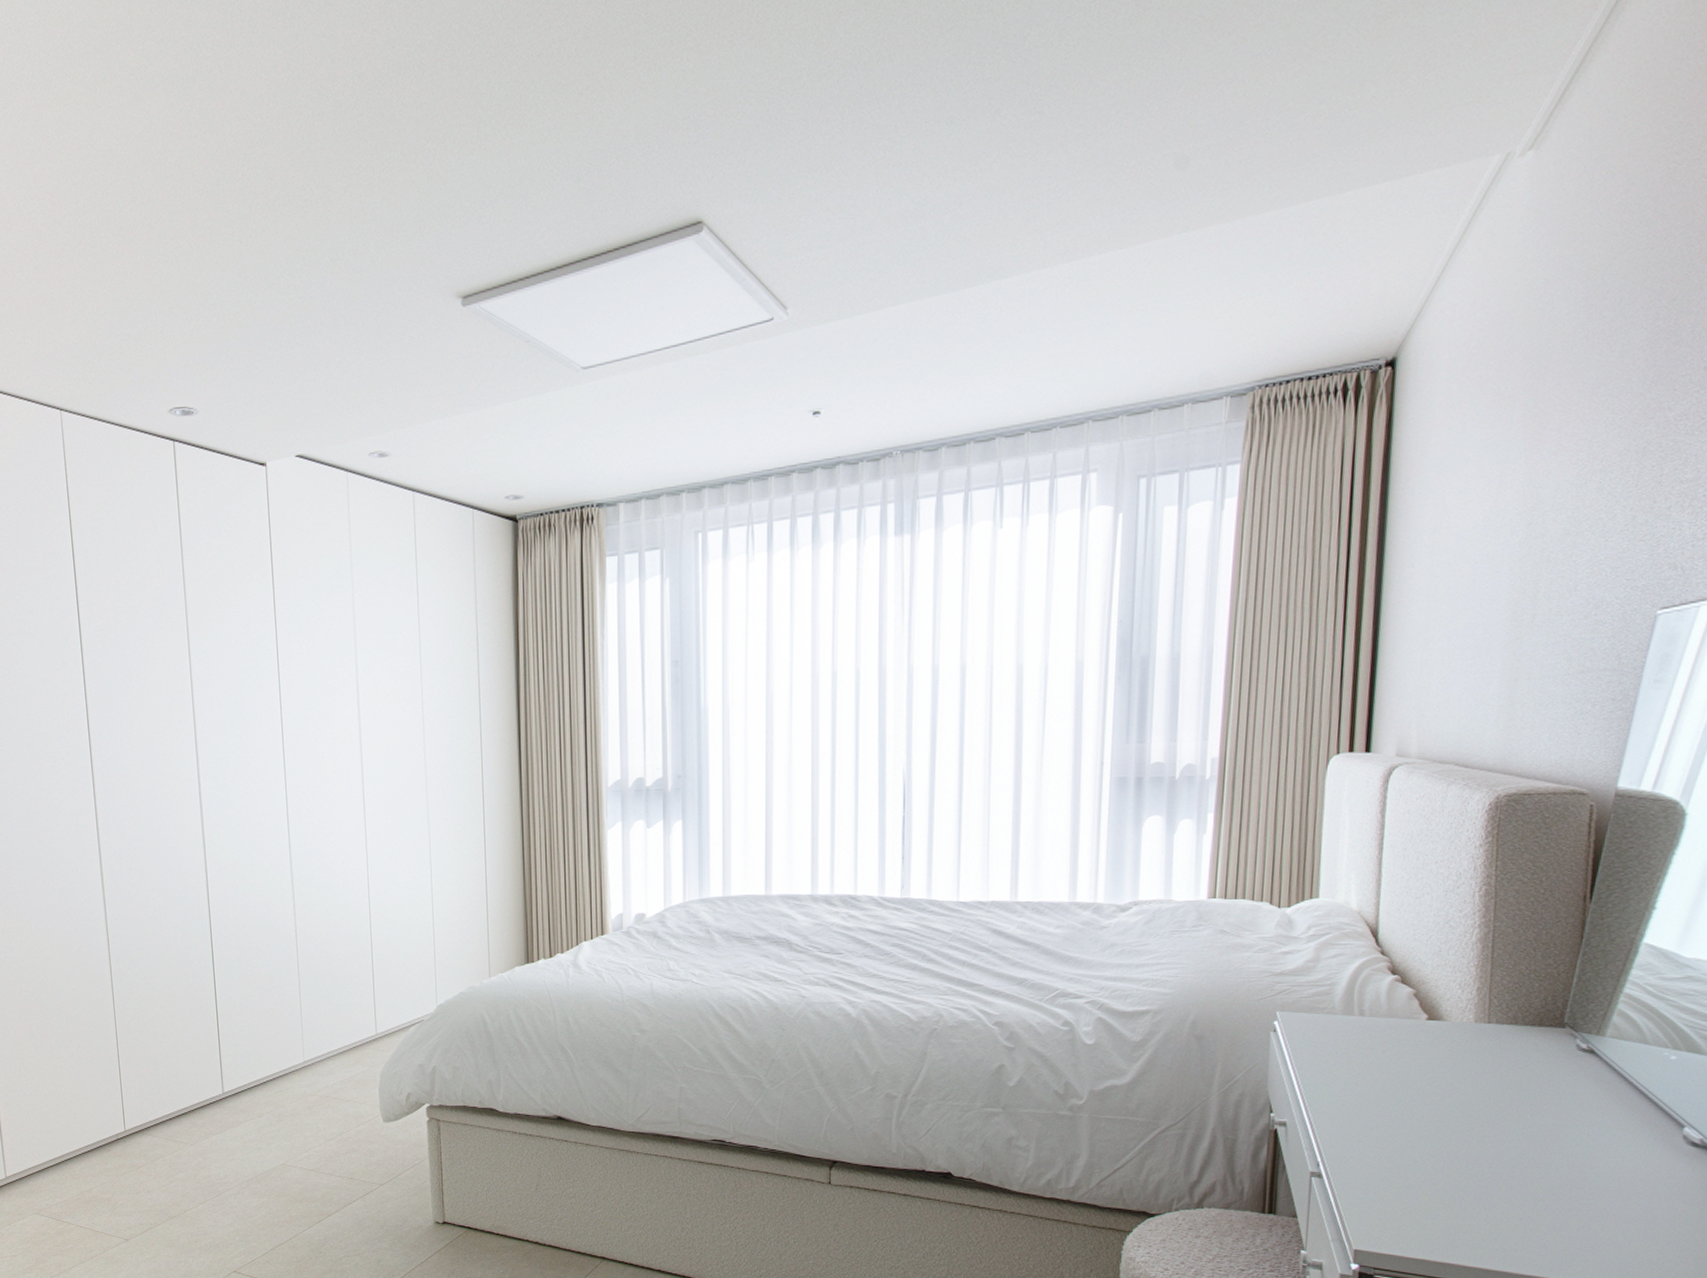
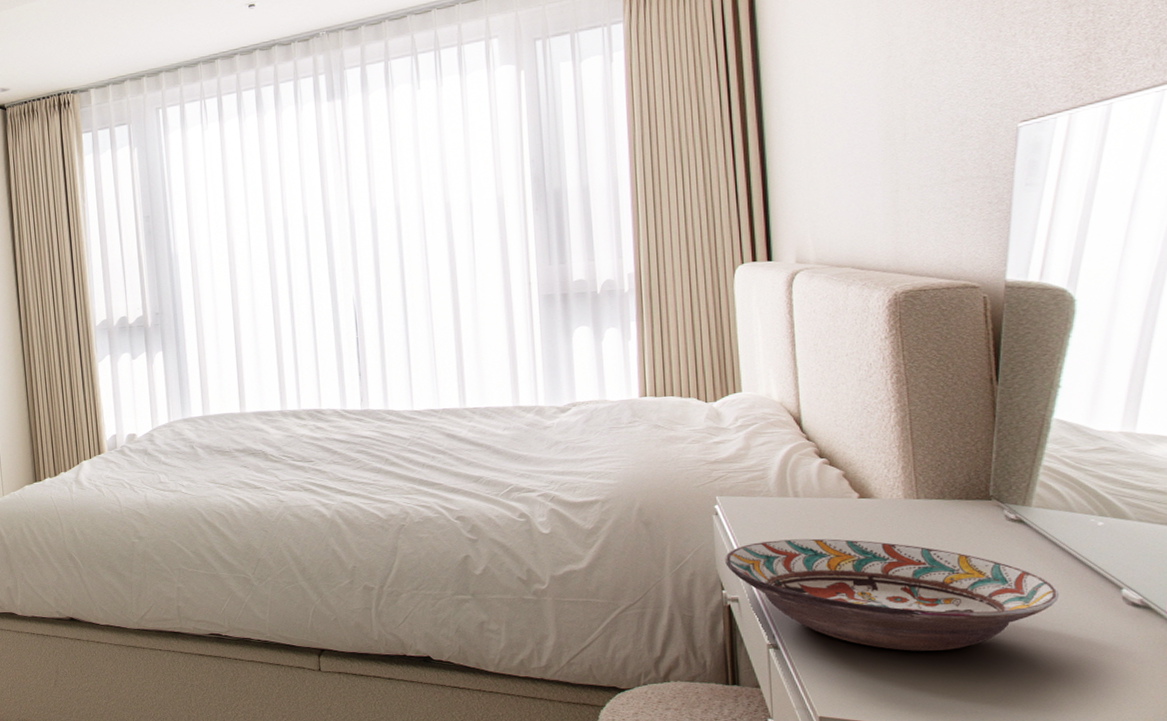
decorative bowl: none [1276,1061,1619,1185] -> present [724,538,1059,651]

